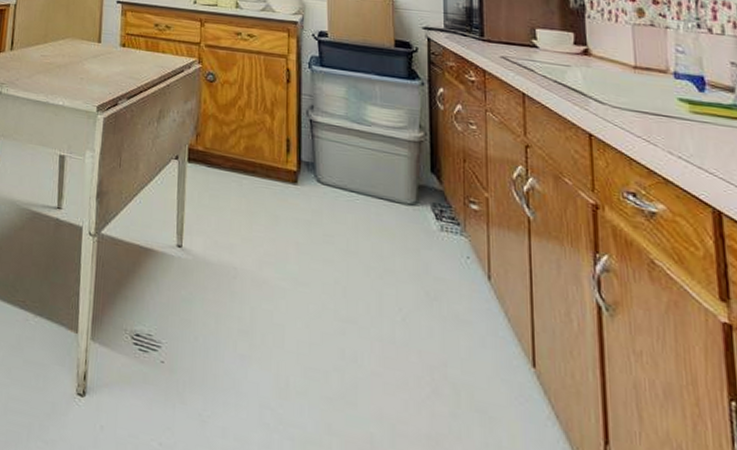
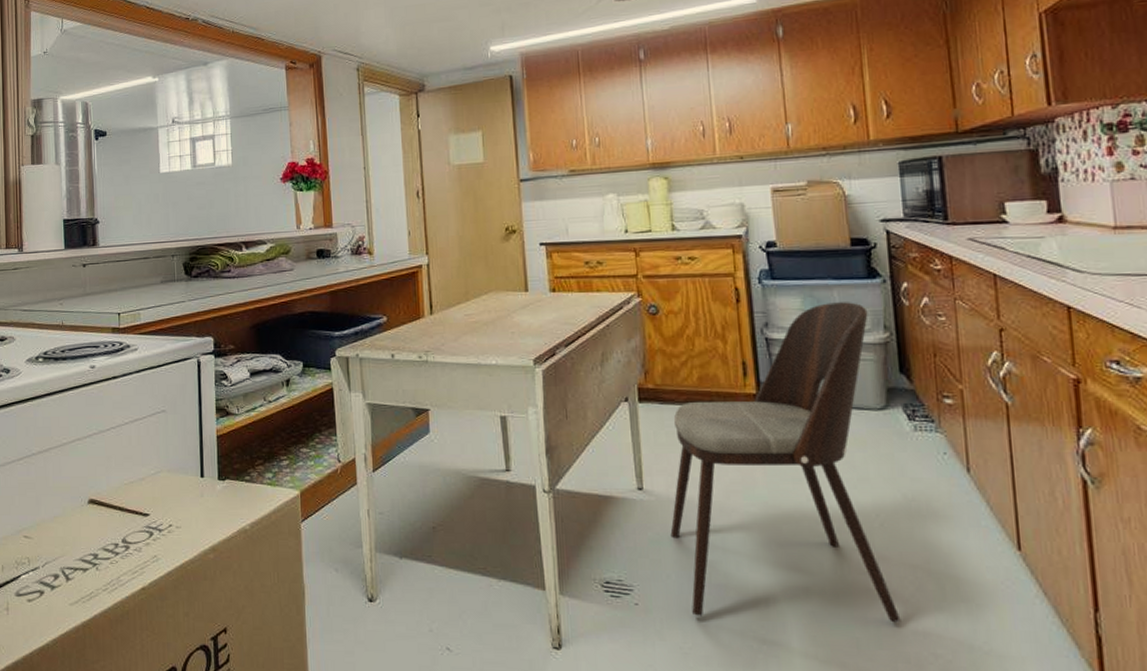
dining chair: none [202,96,415,424] -> present [670,302,901,623]

